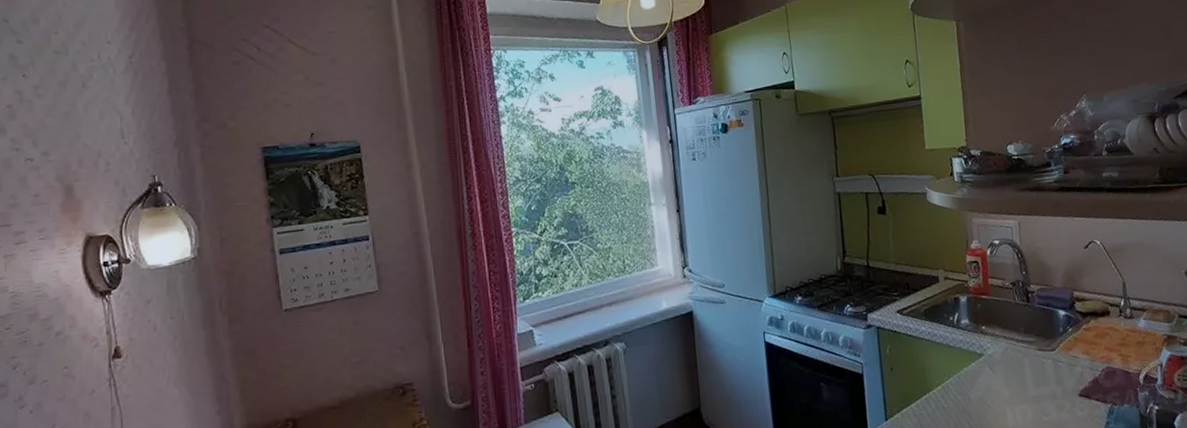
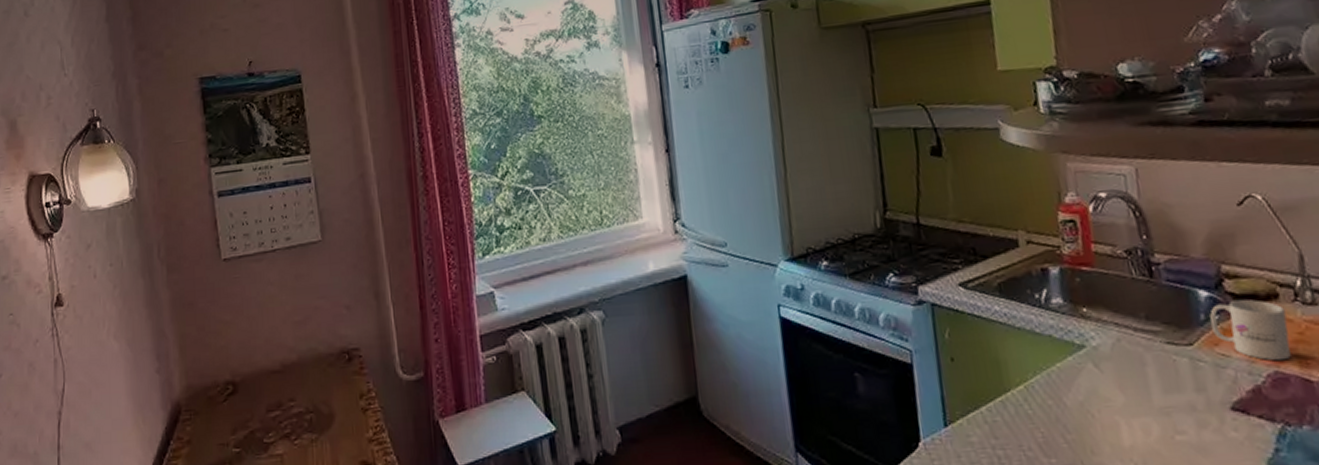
mug: none [1066,316,1117,359] -> present [1210,299,1291,361]

